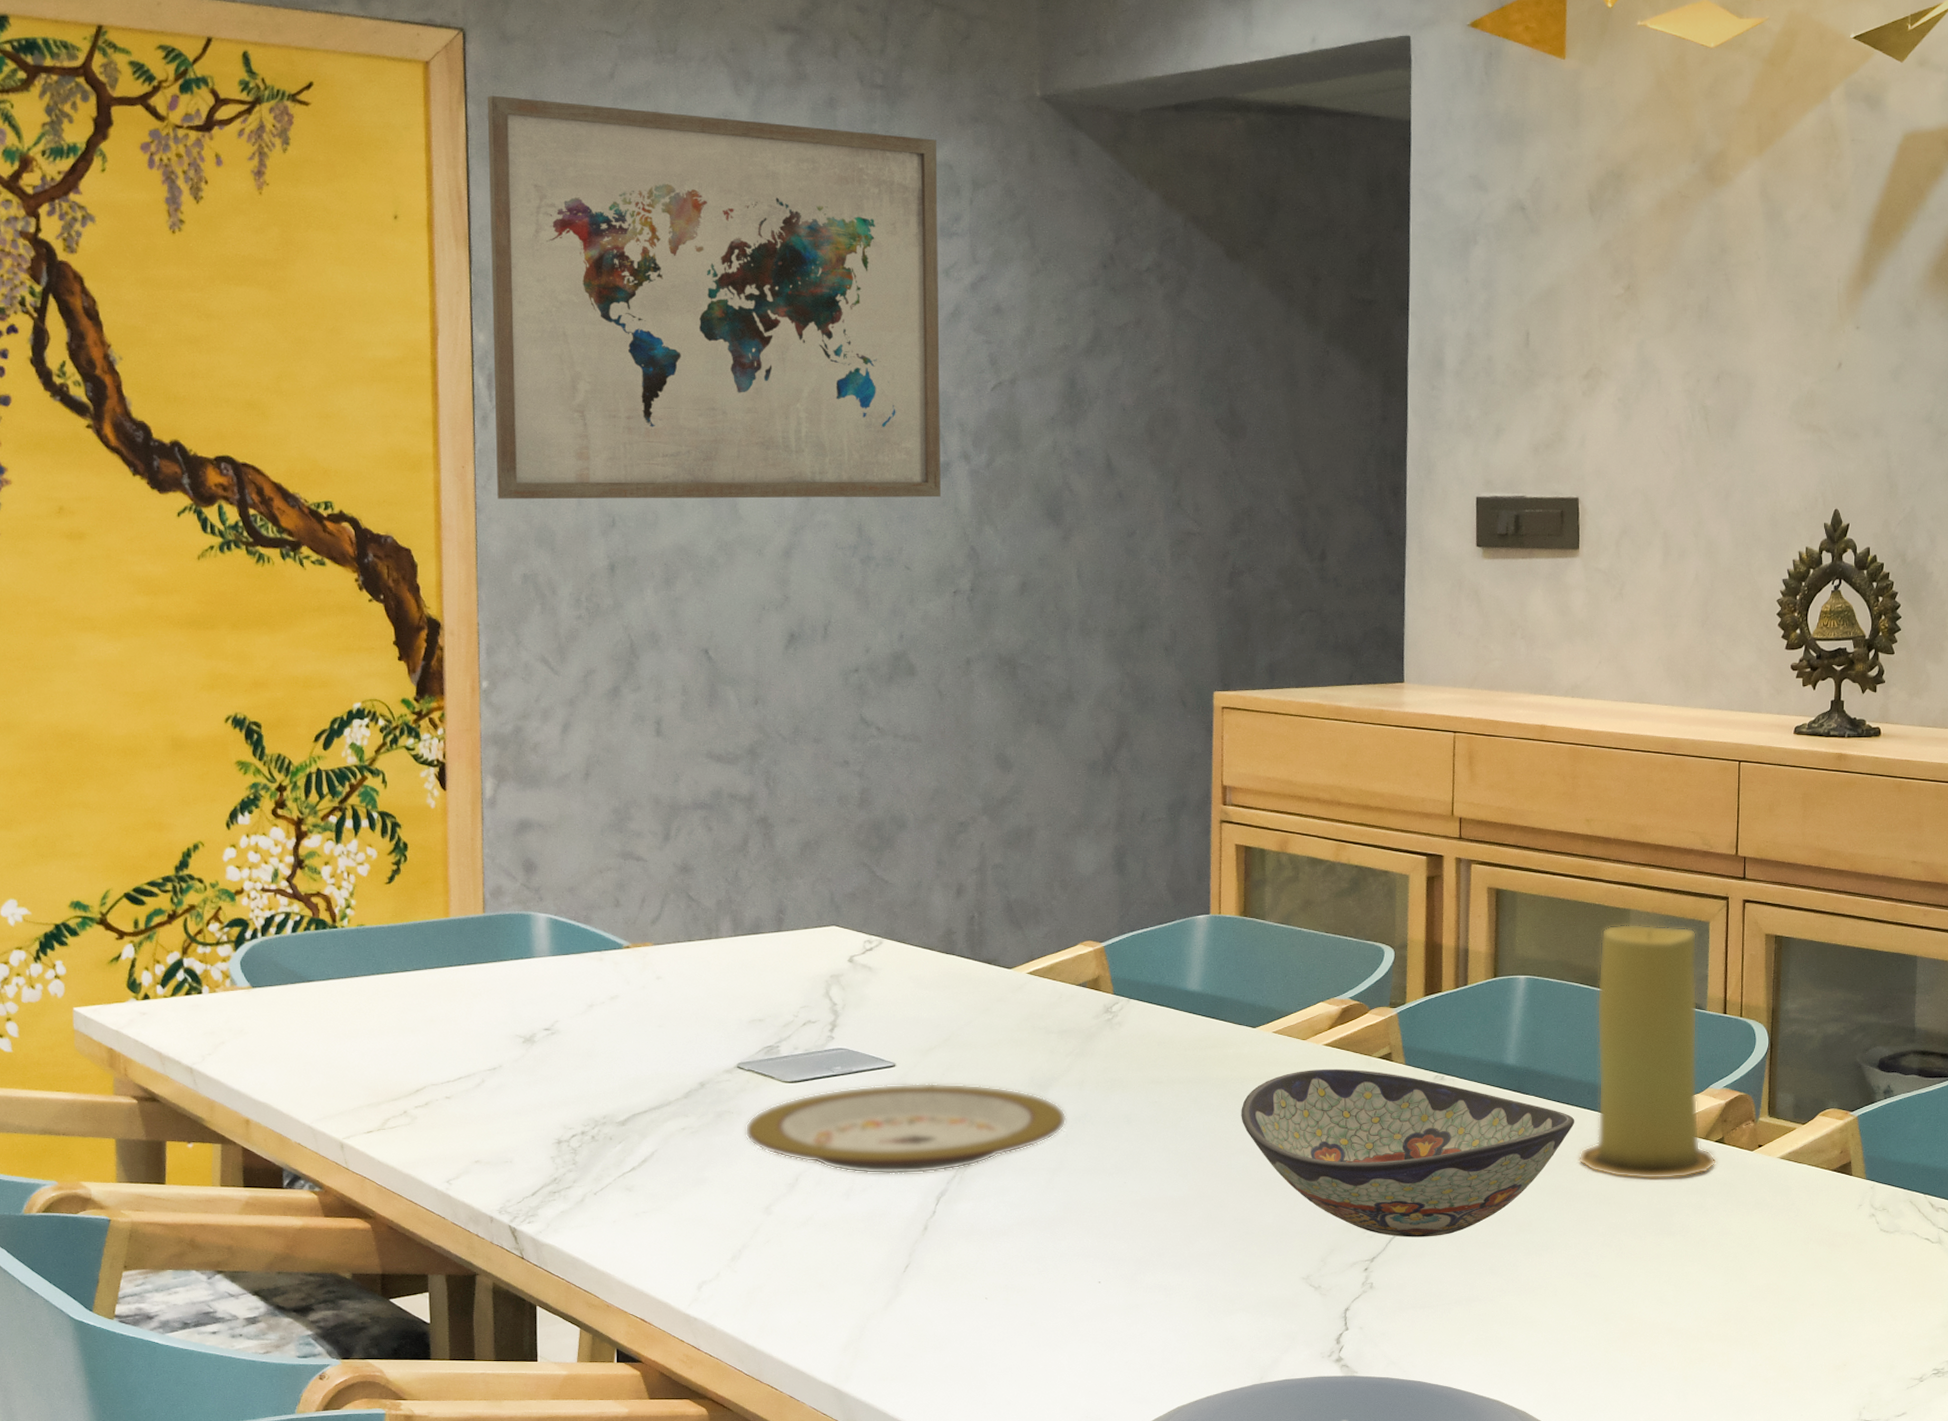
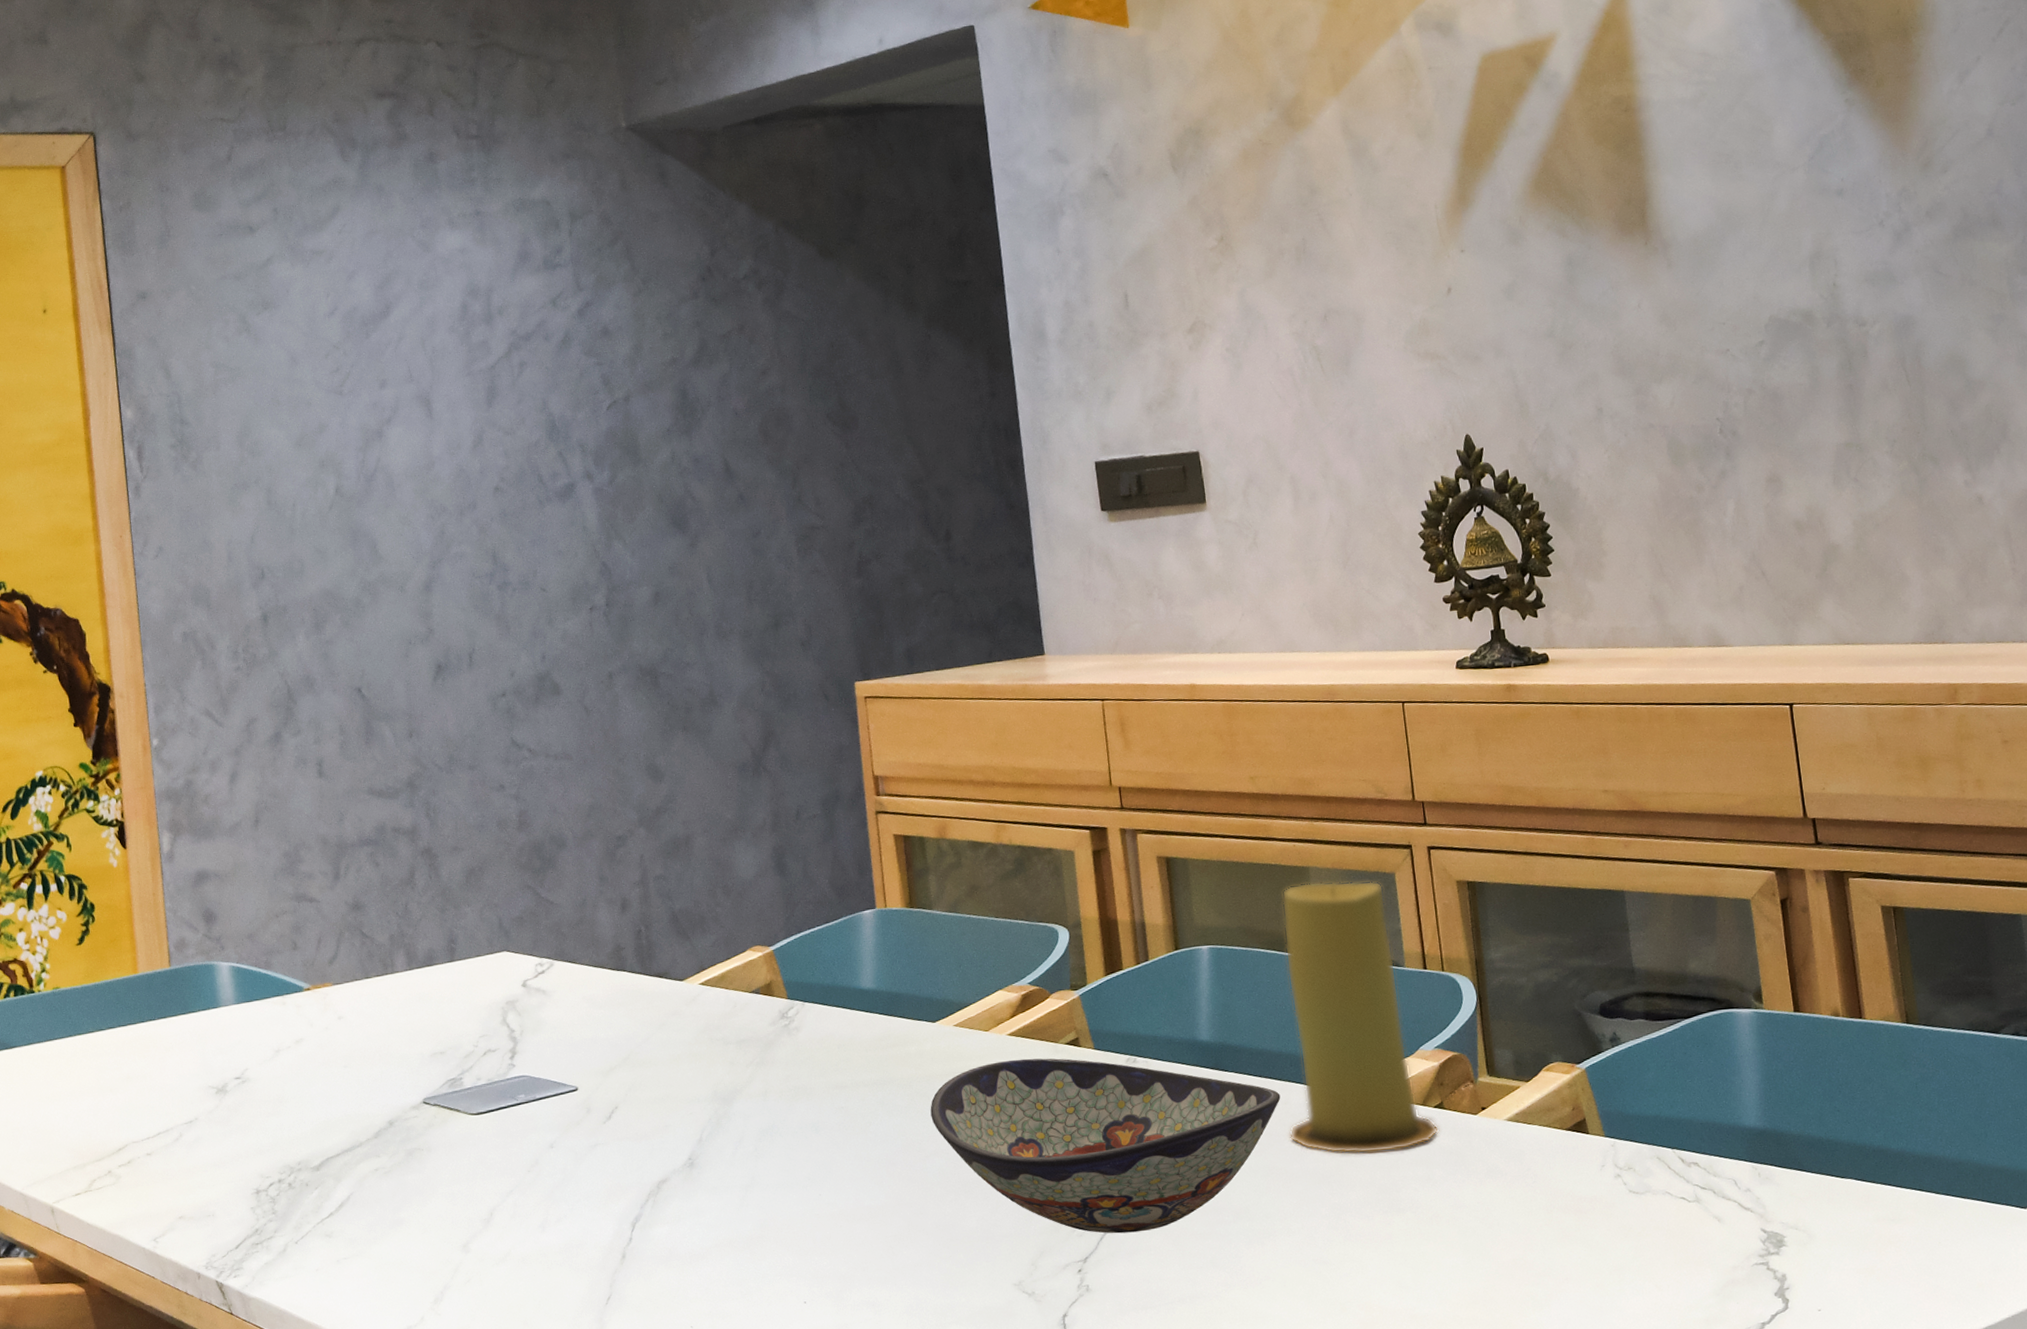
wall art: present [487,95,941,500] -> none [118,179,568,564]
plate: present [745,1083,1067,1174] -> none [436,1103,754,1204]

